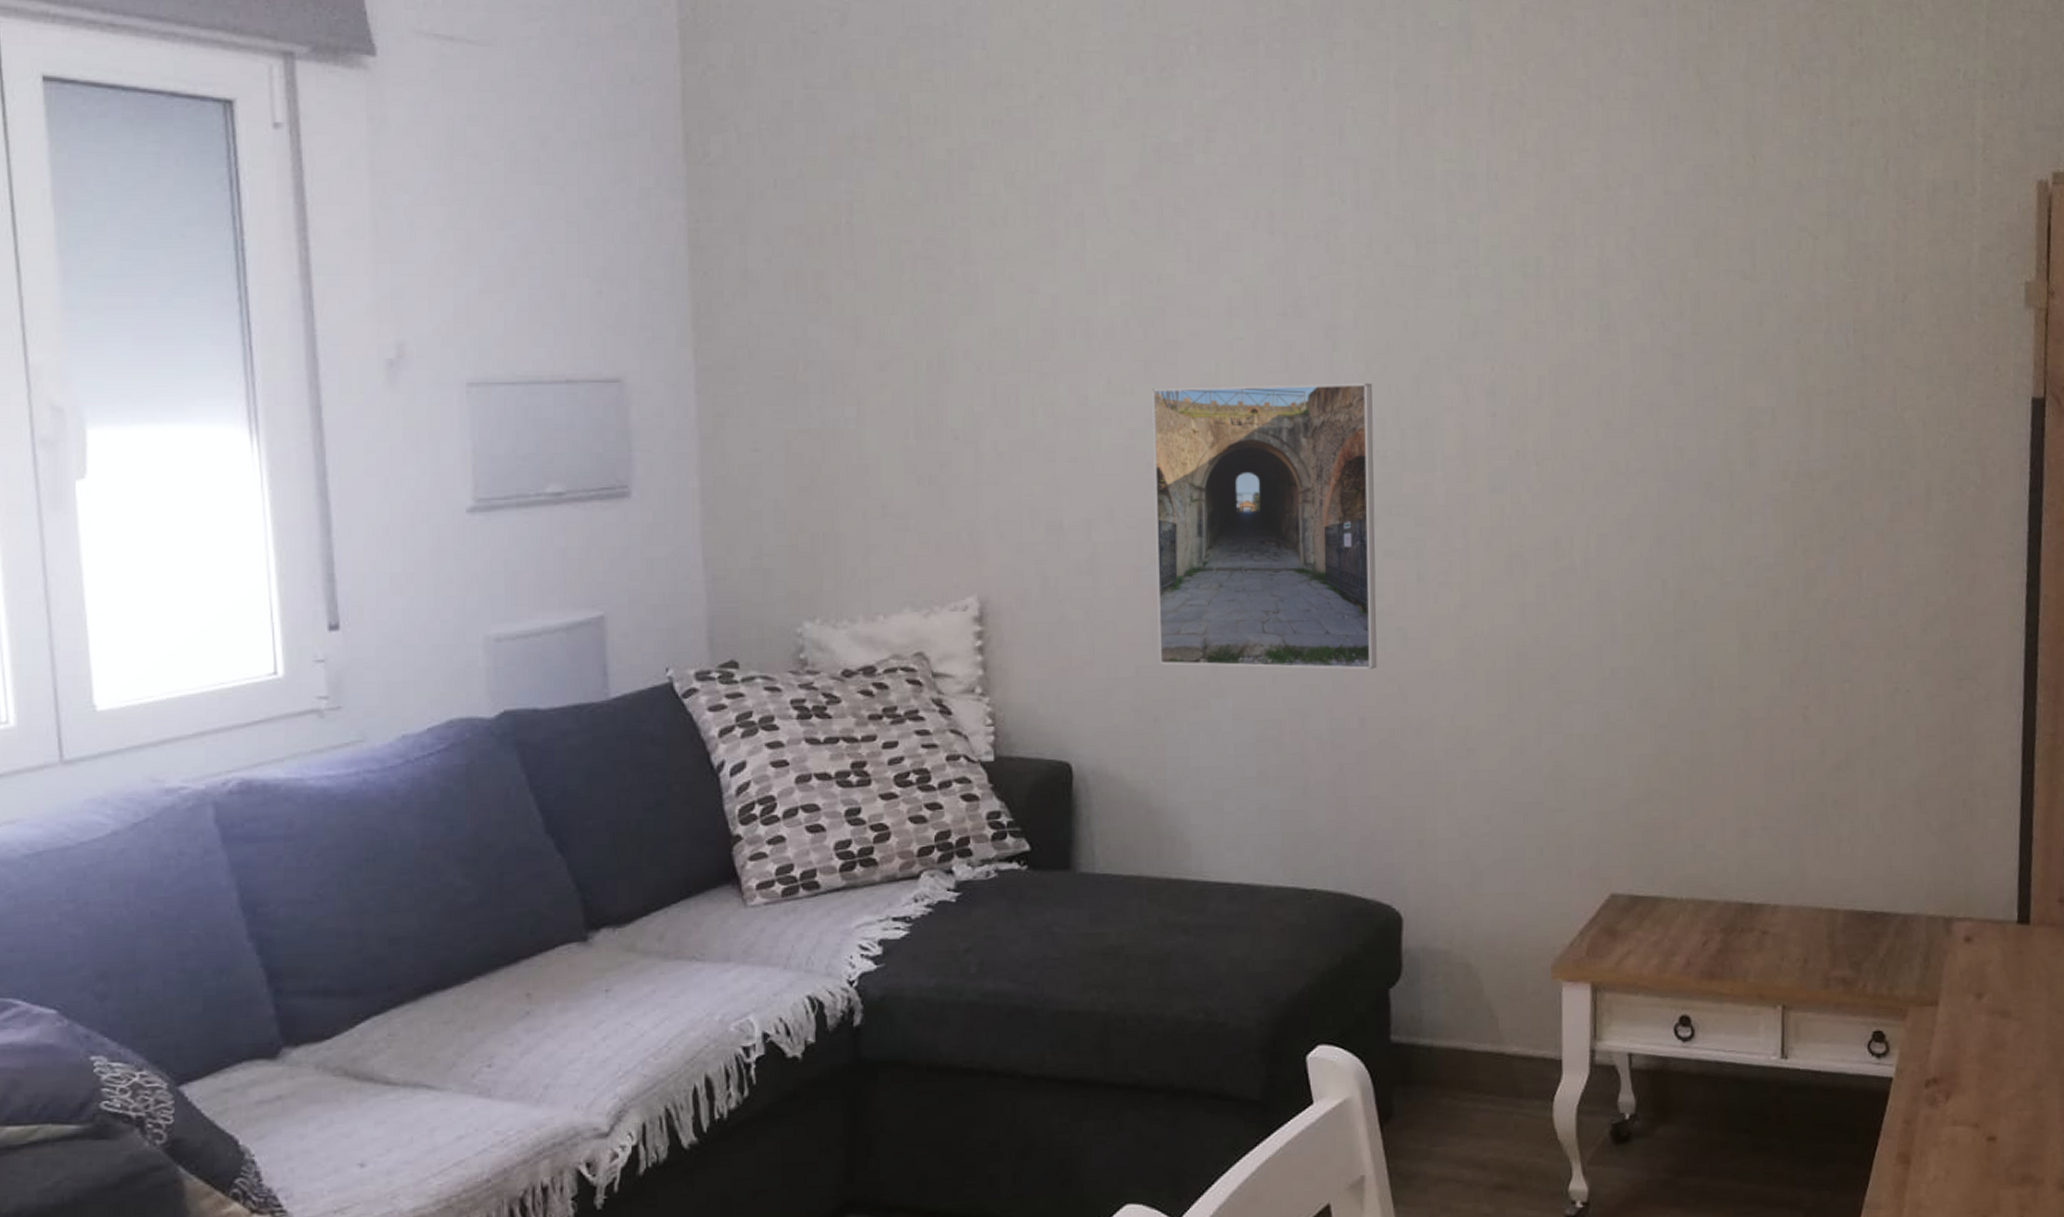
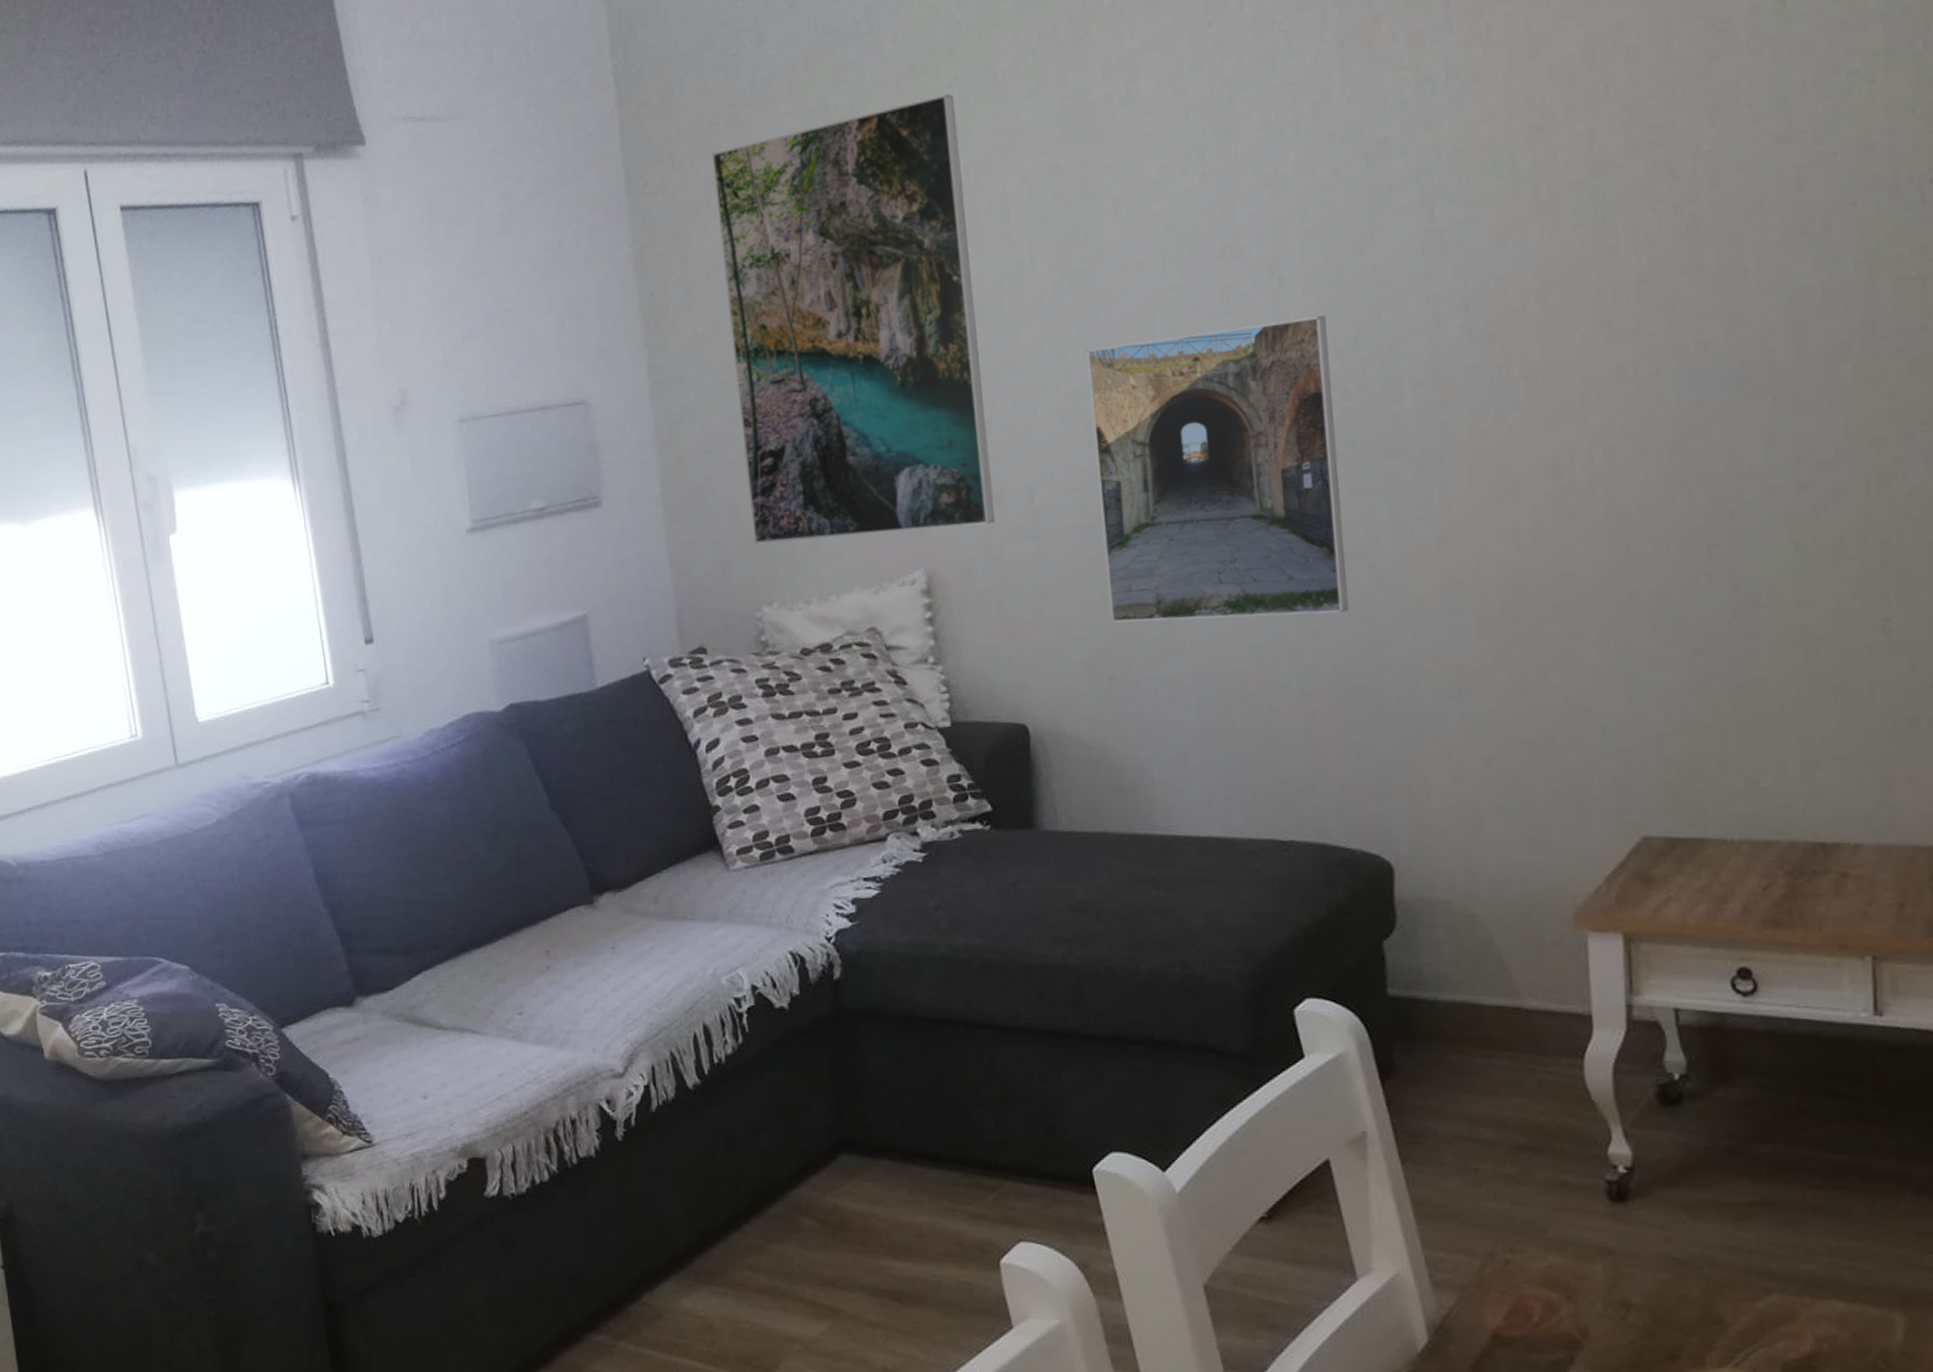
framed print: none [782,112,1052,555] -> present [711,94,995,544]

